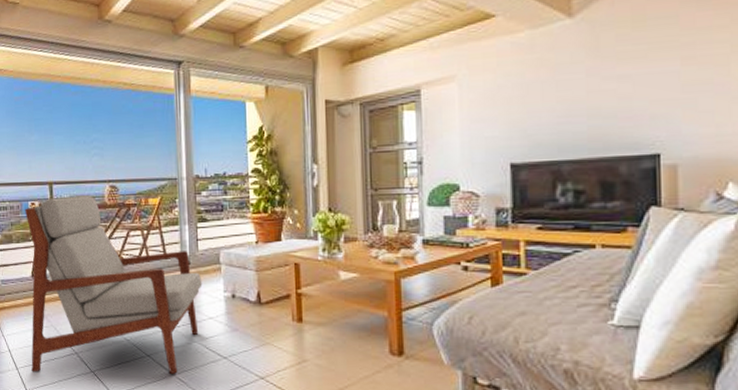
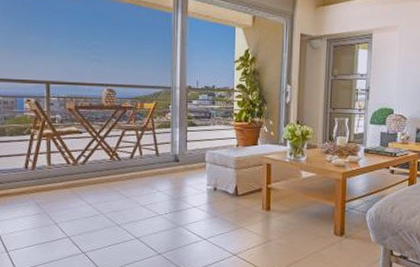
armchair: present [24,195,203,374] -> none [19,96,189,255]

